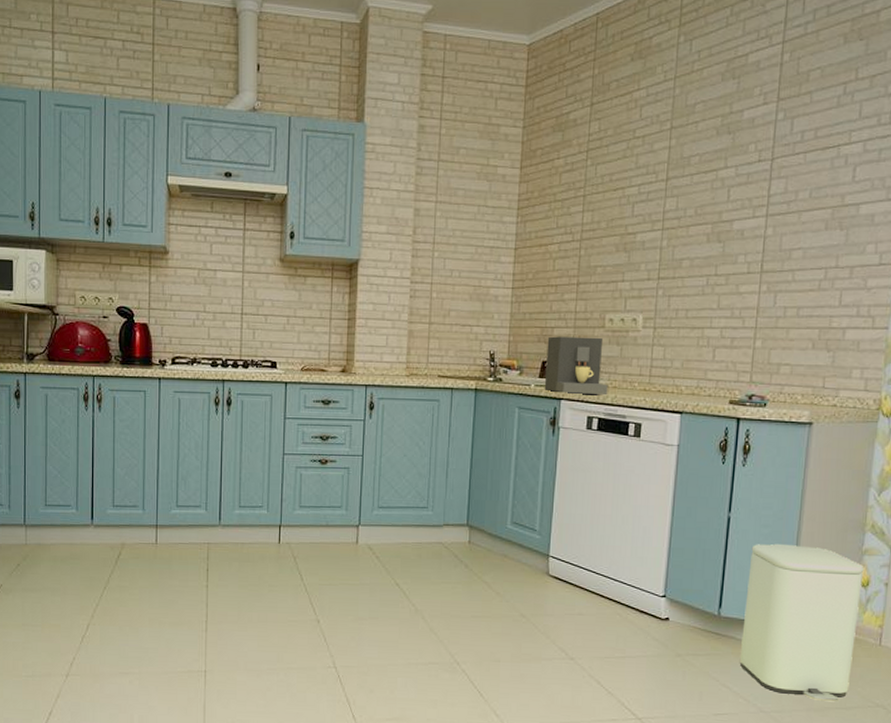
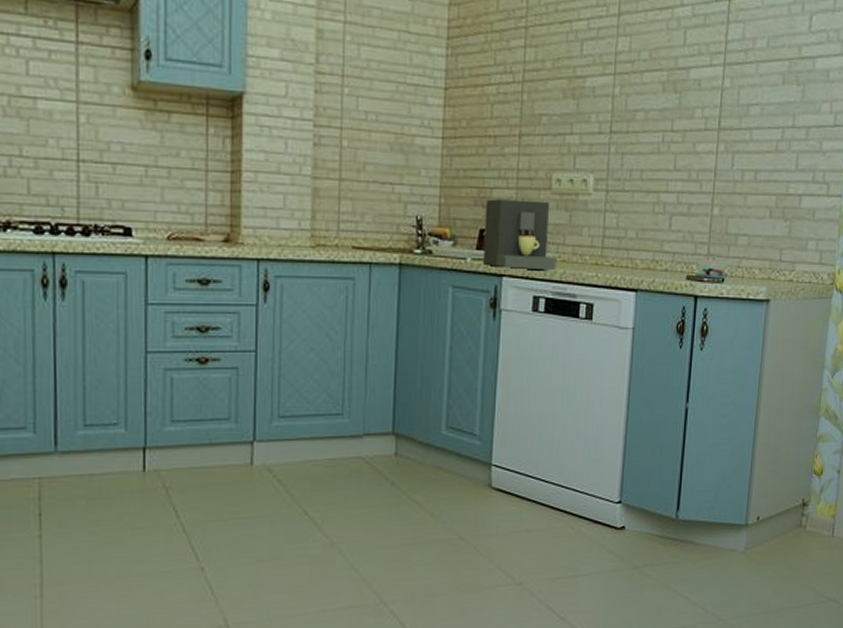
pedal bin: present [739,543,864,701] -> none [697,434,818,601]

